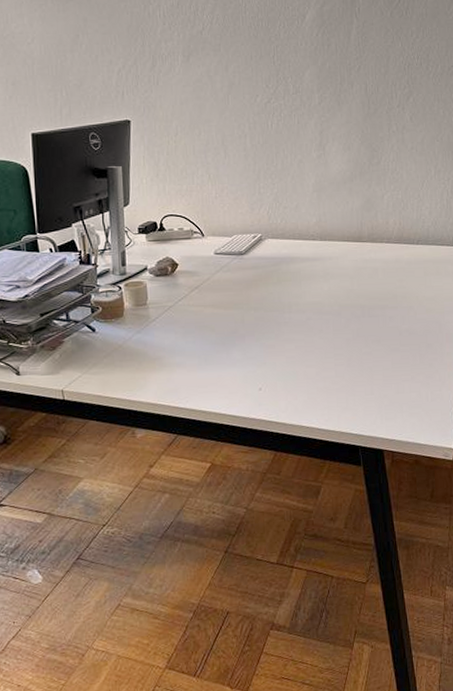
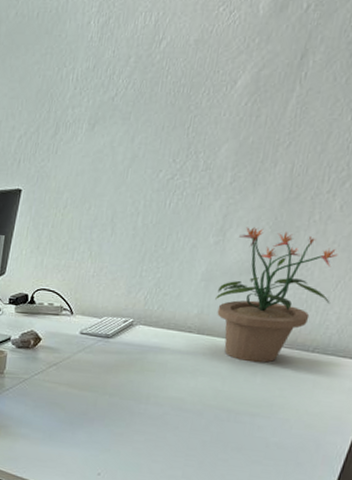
potted plant: none [329,140,421,260] -> present [215,227,338,363]

